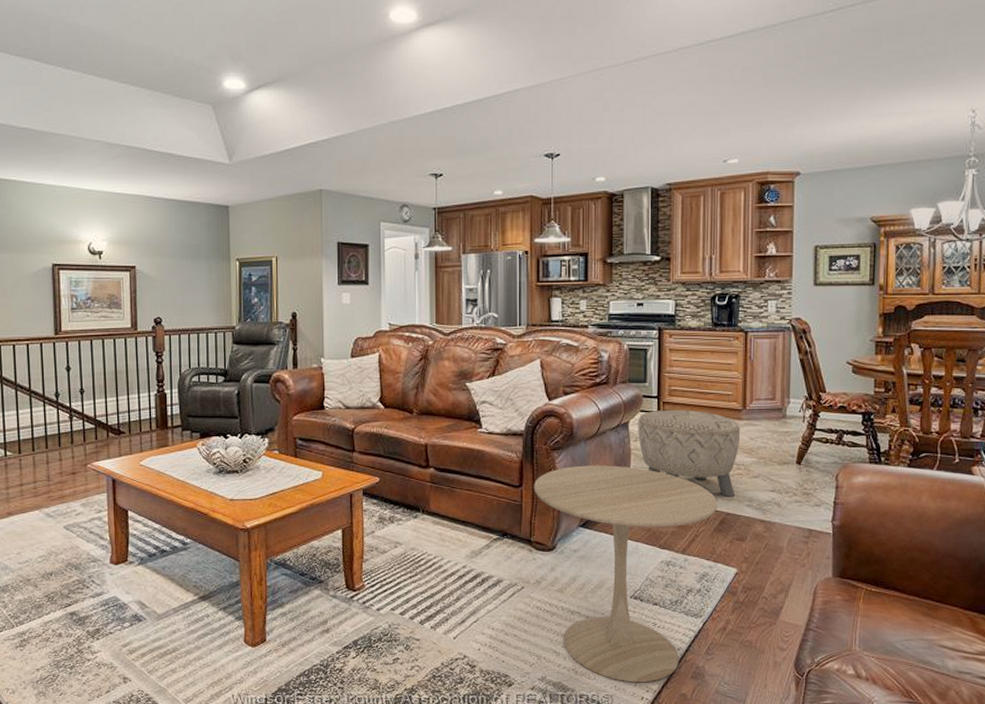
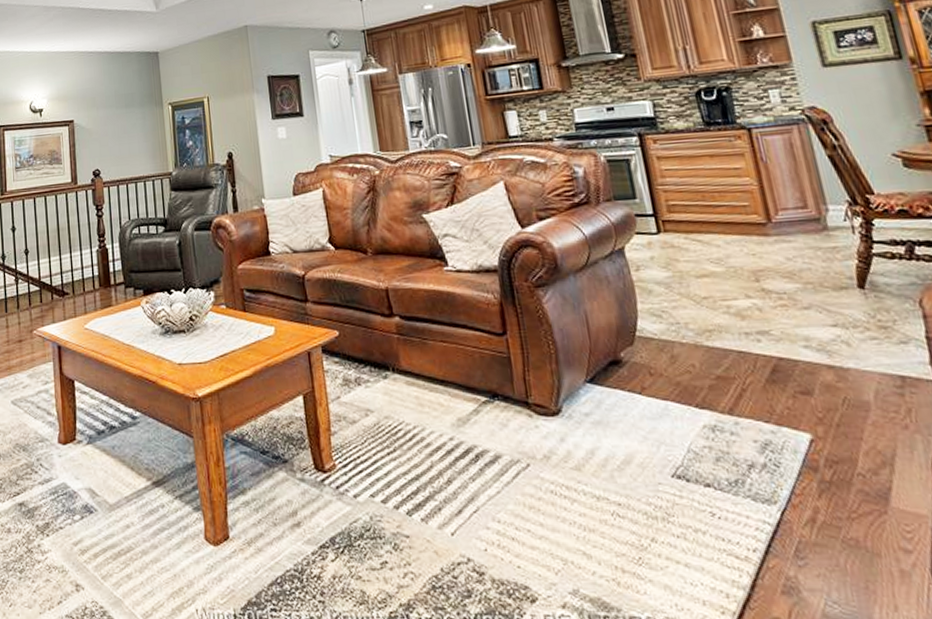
side table: present [534,465,718,683] -> none [520,302,764,600]
ottoman: present [638,409,741,497] -> none [635,228,785,336]

